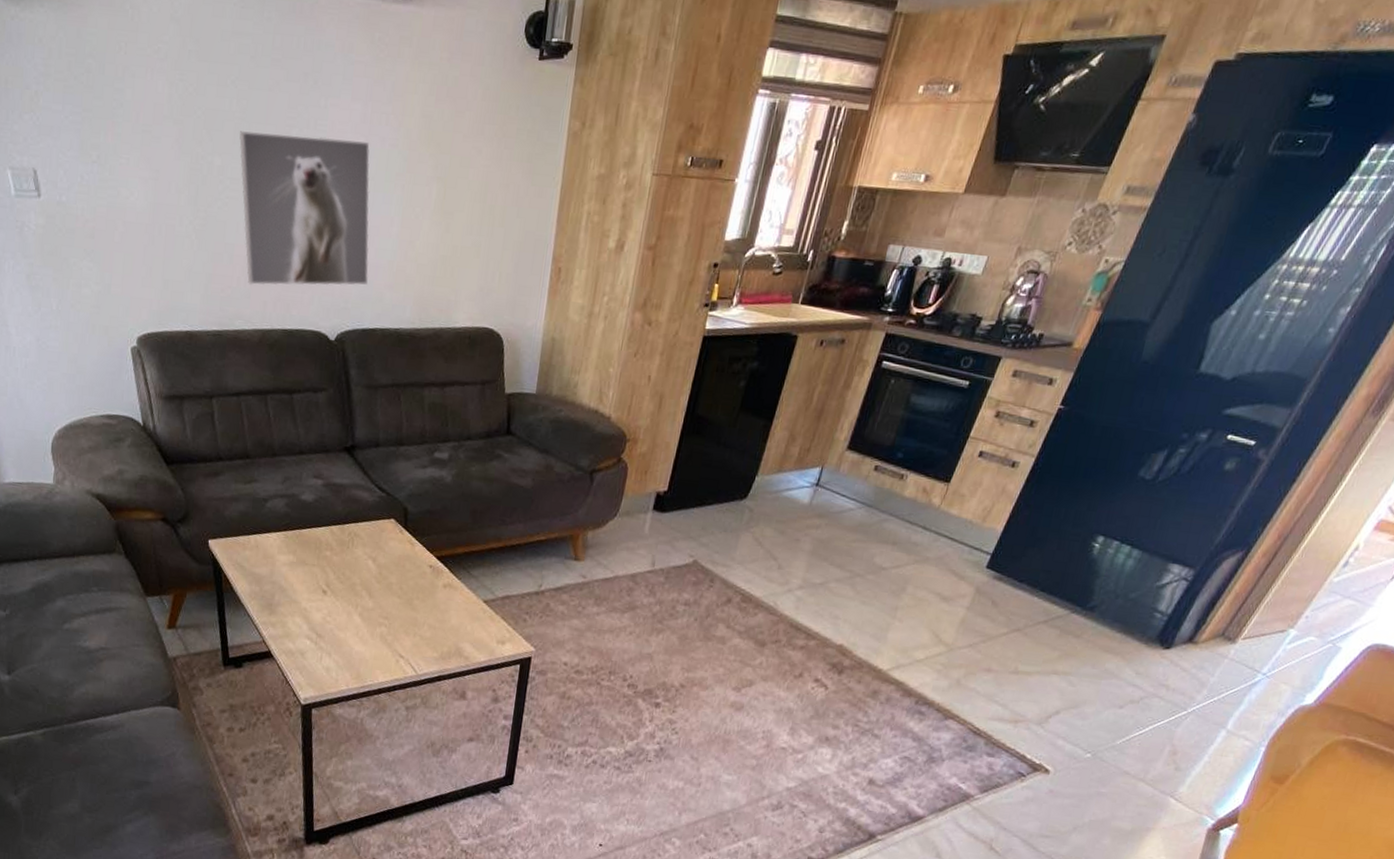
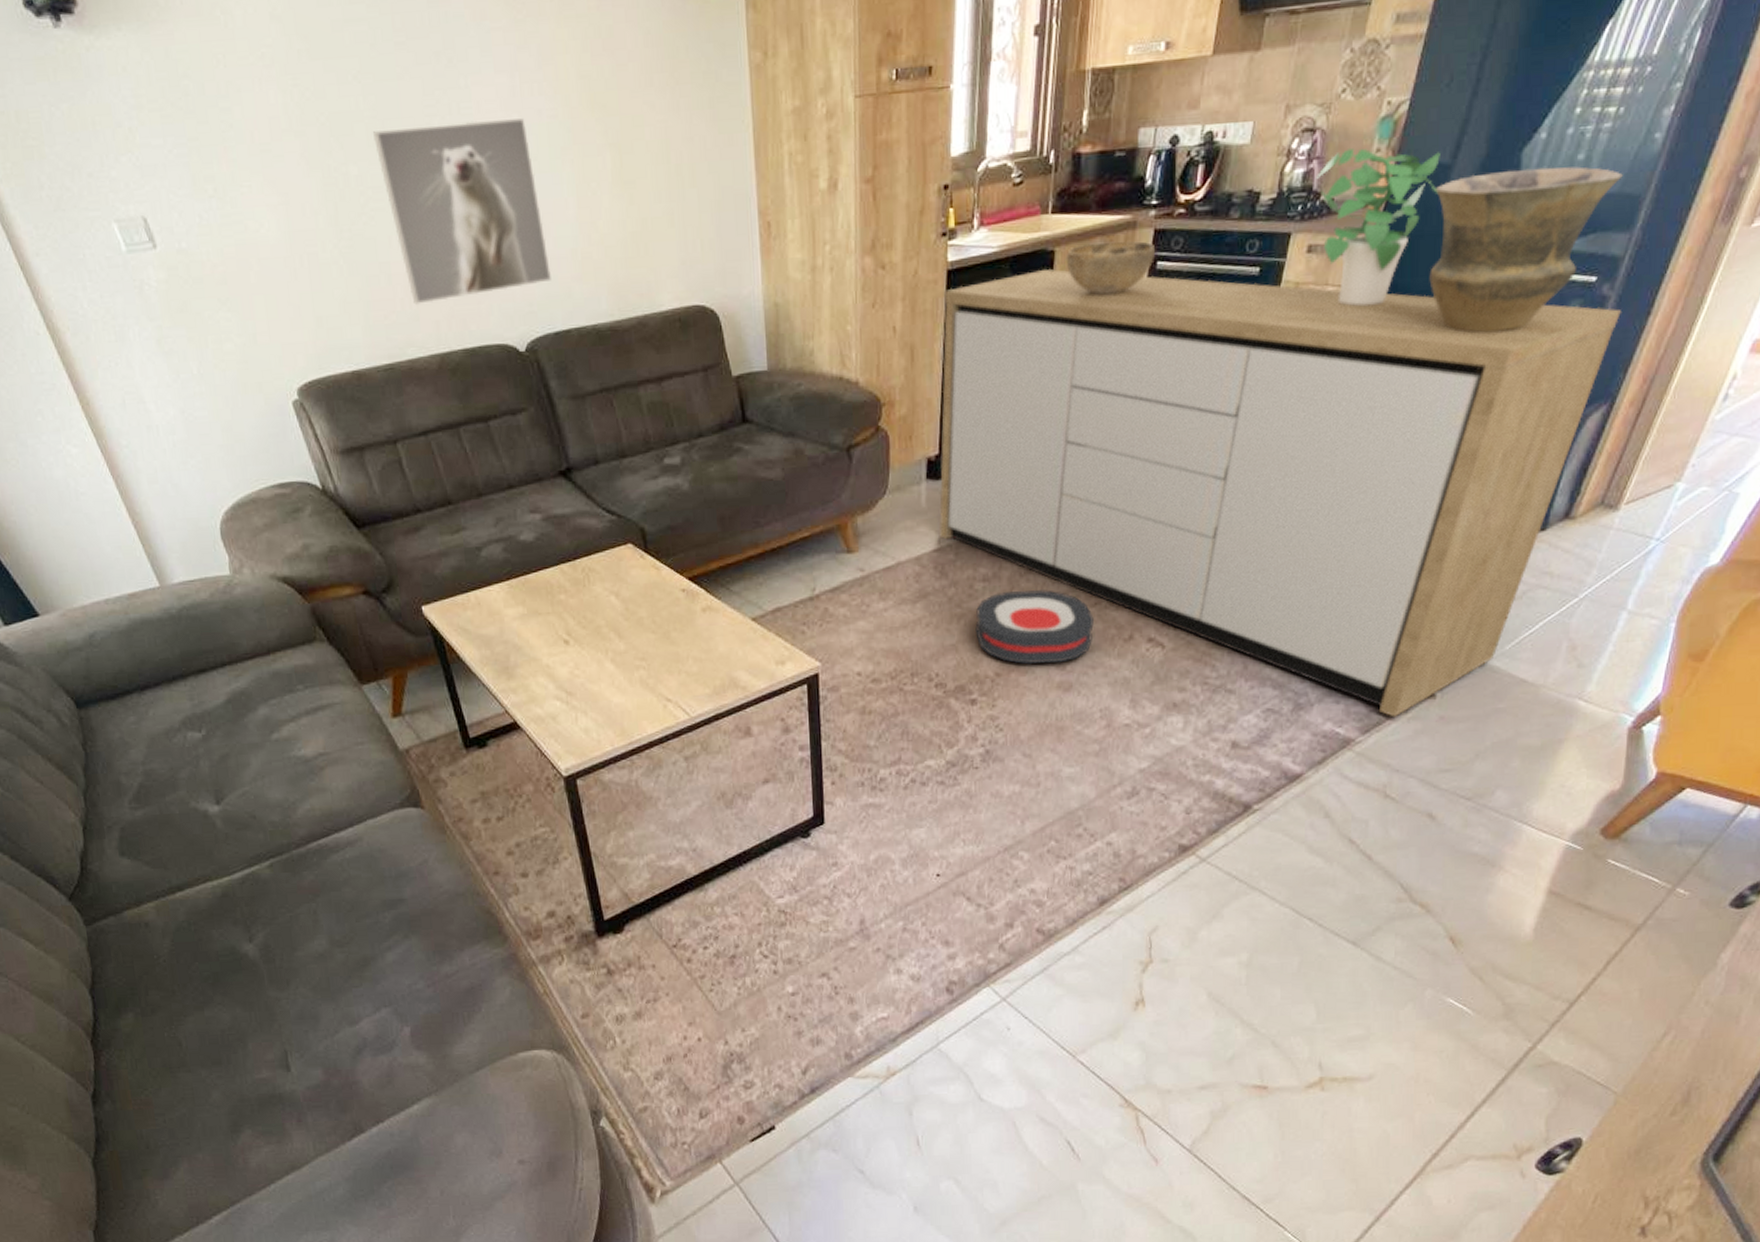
sideboard: none [654,350,1271,784] -> present [939,268,1621,717]
robot vacuum: none [670,617,773,686] -> present [975,590,1095,665]
decorative bowl: none [805,335,884,382] -> present [1065,241,1156,295]
potted plant: none [1027,294,1142,432] -> present [1316,148,1440,307]
vase: none [1111,336,1295,474] -> present [1429,166,1623,333]

